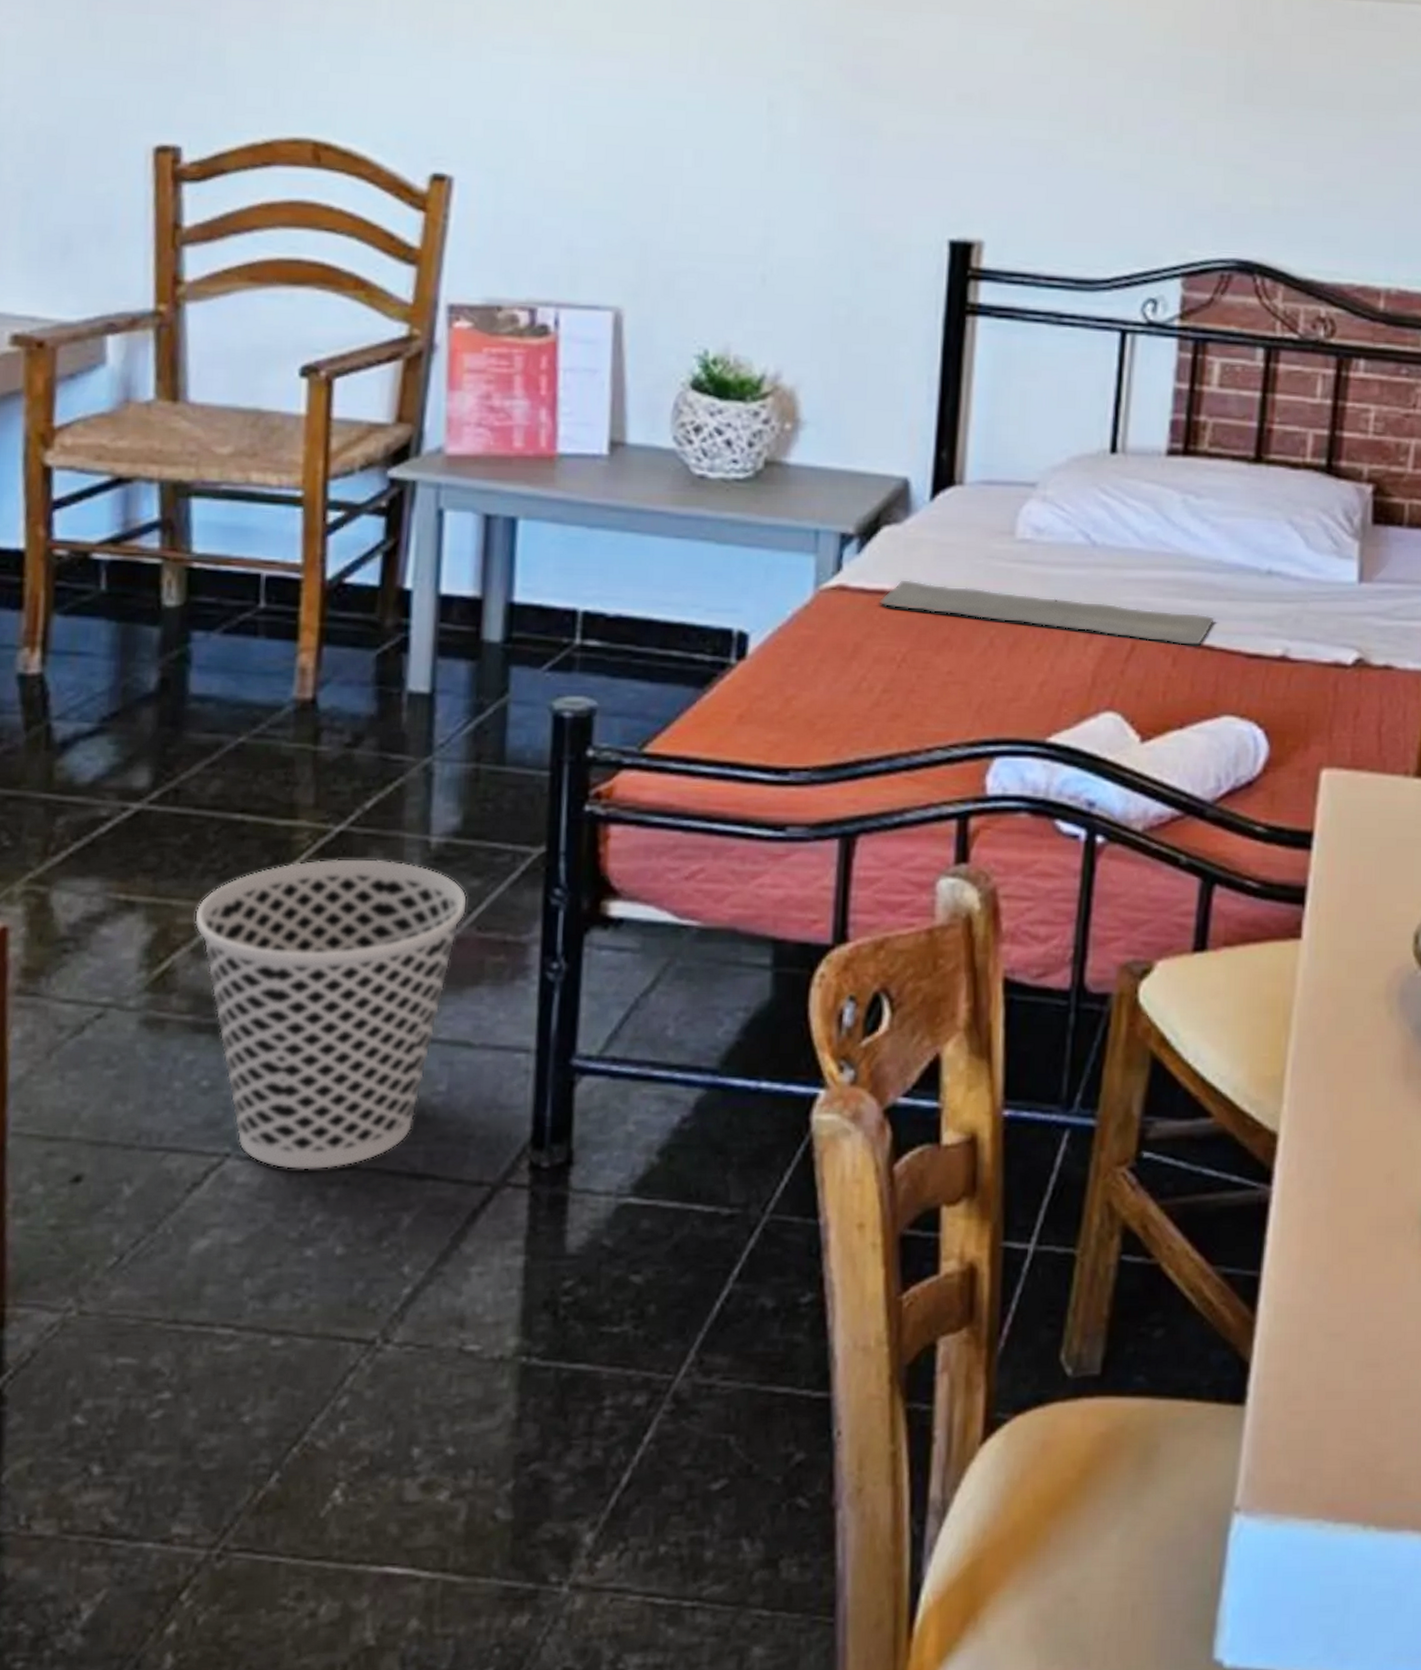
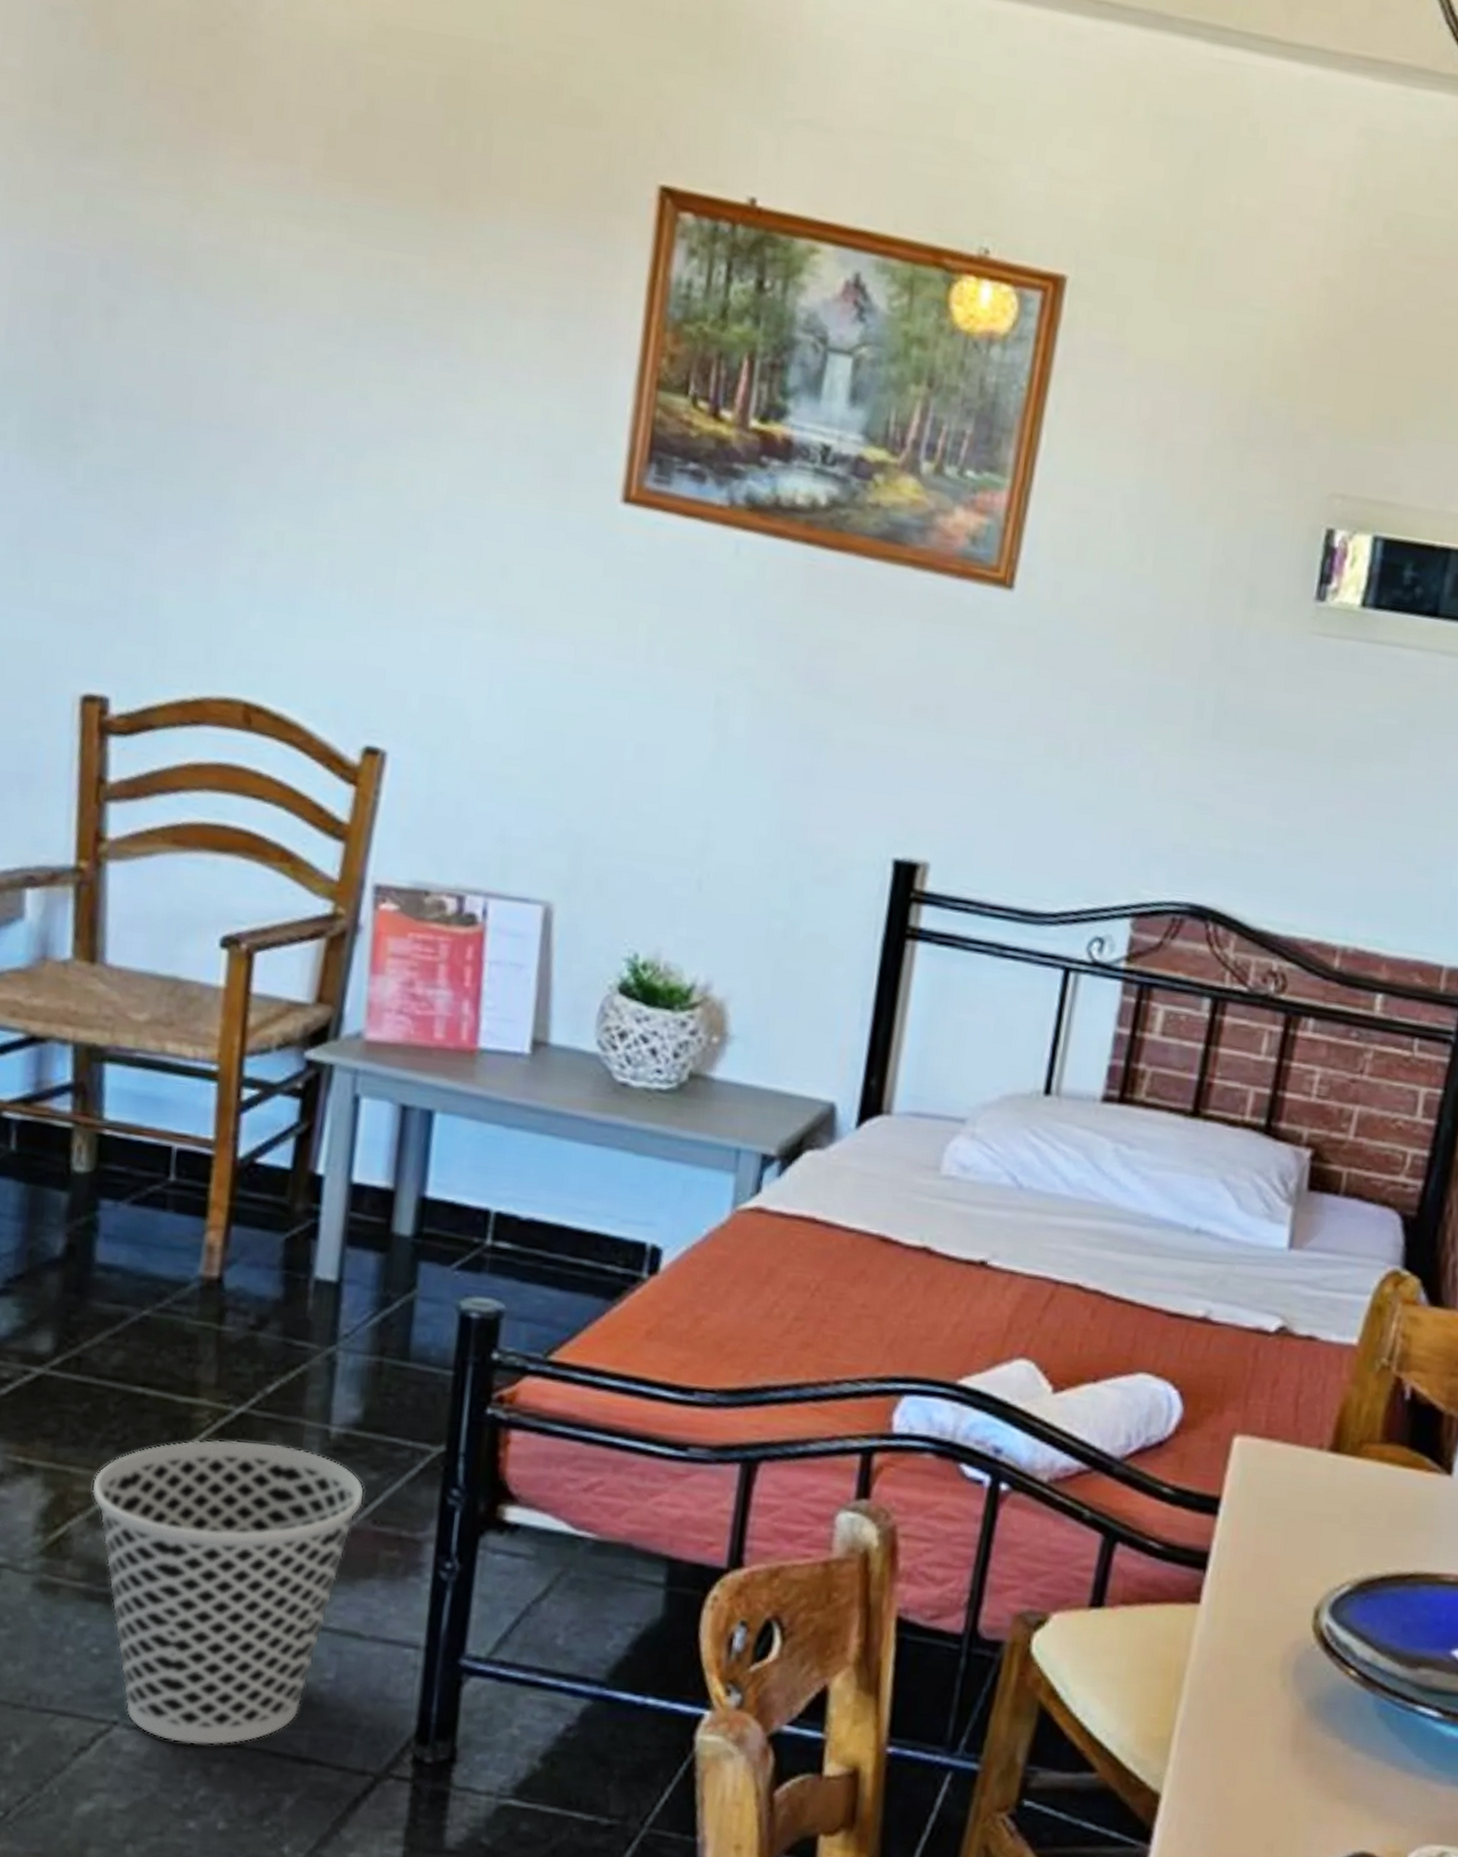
bath mat: present [880,580,1215,646] -> none [797,1207,1138,1300]

